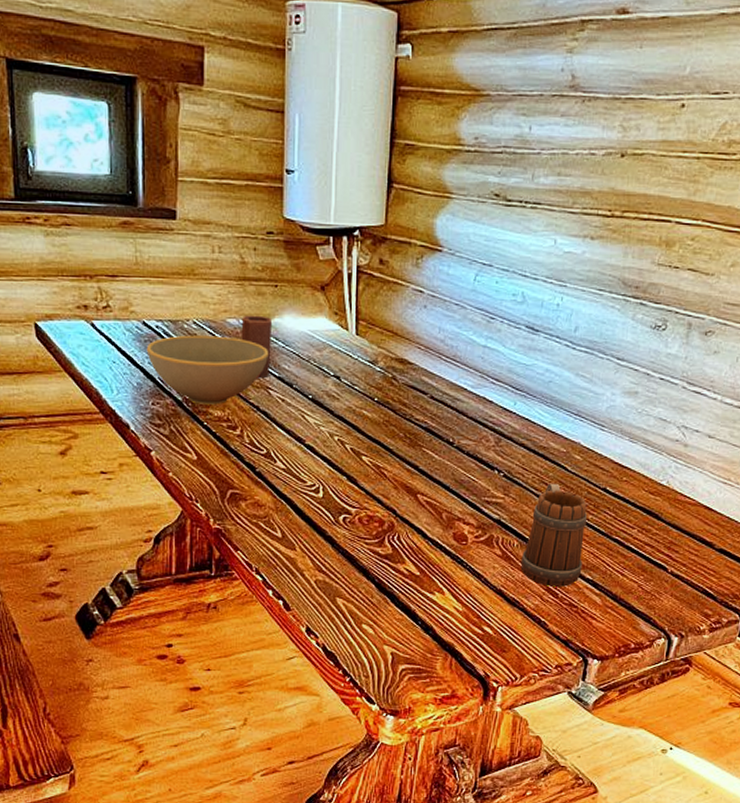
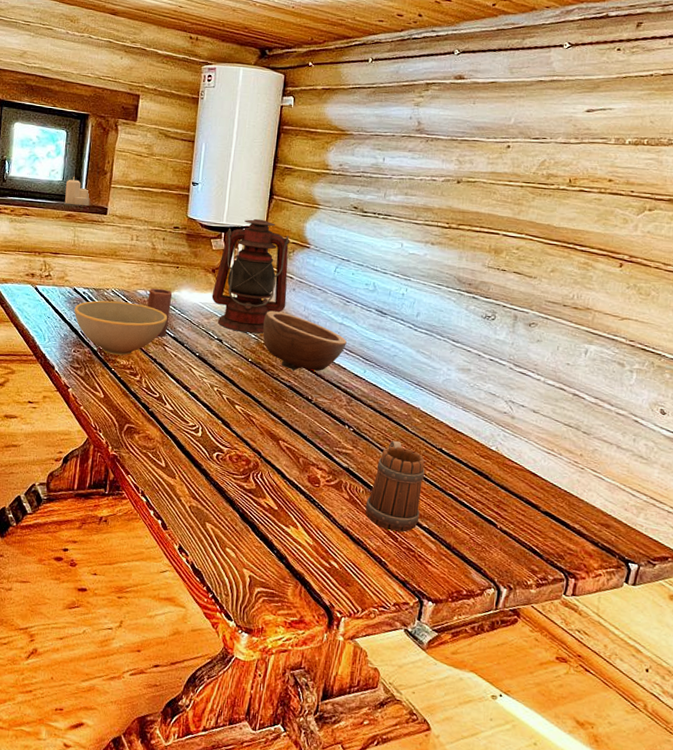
candle: none [116,167,154,209] -> present [64,176,92,207]
lantern: none [323,215,417,366] -> present [211,218,290,334]
wooden bowl: none [390,335,492,409] -> present [263,310,347,371]

